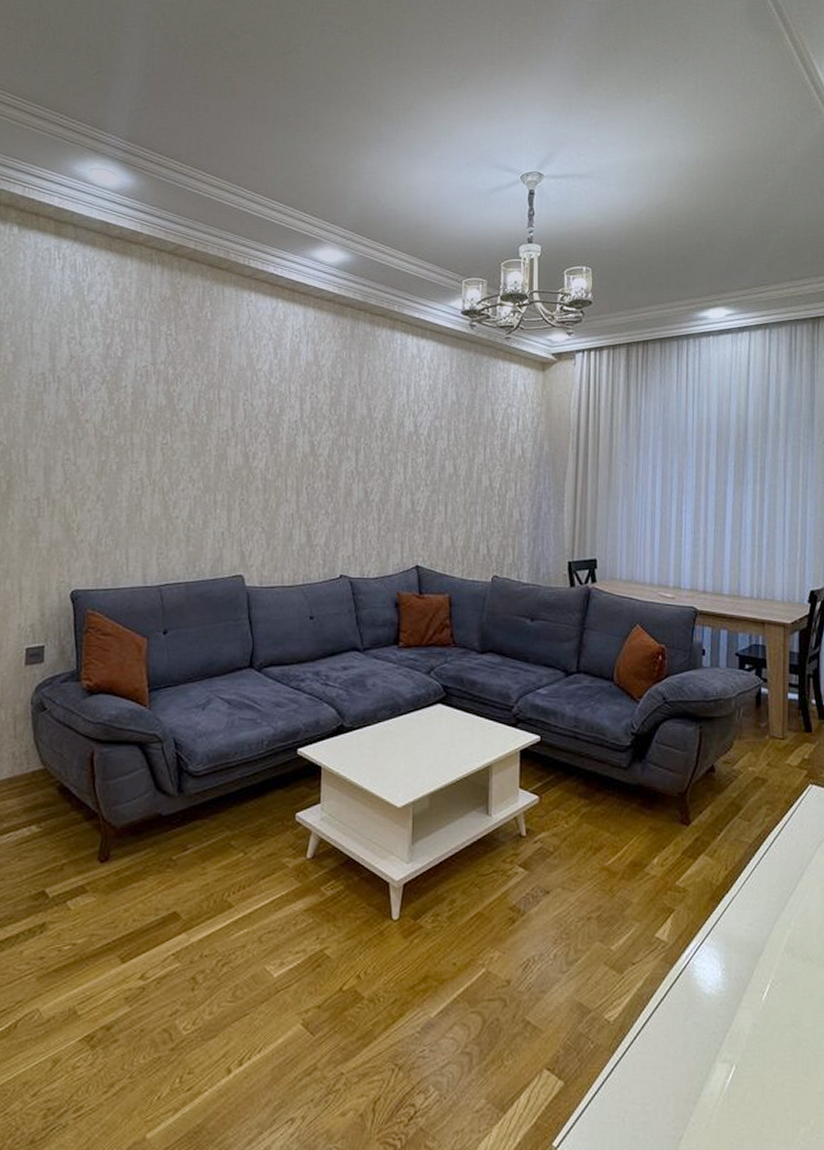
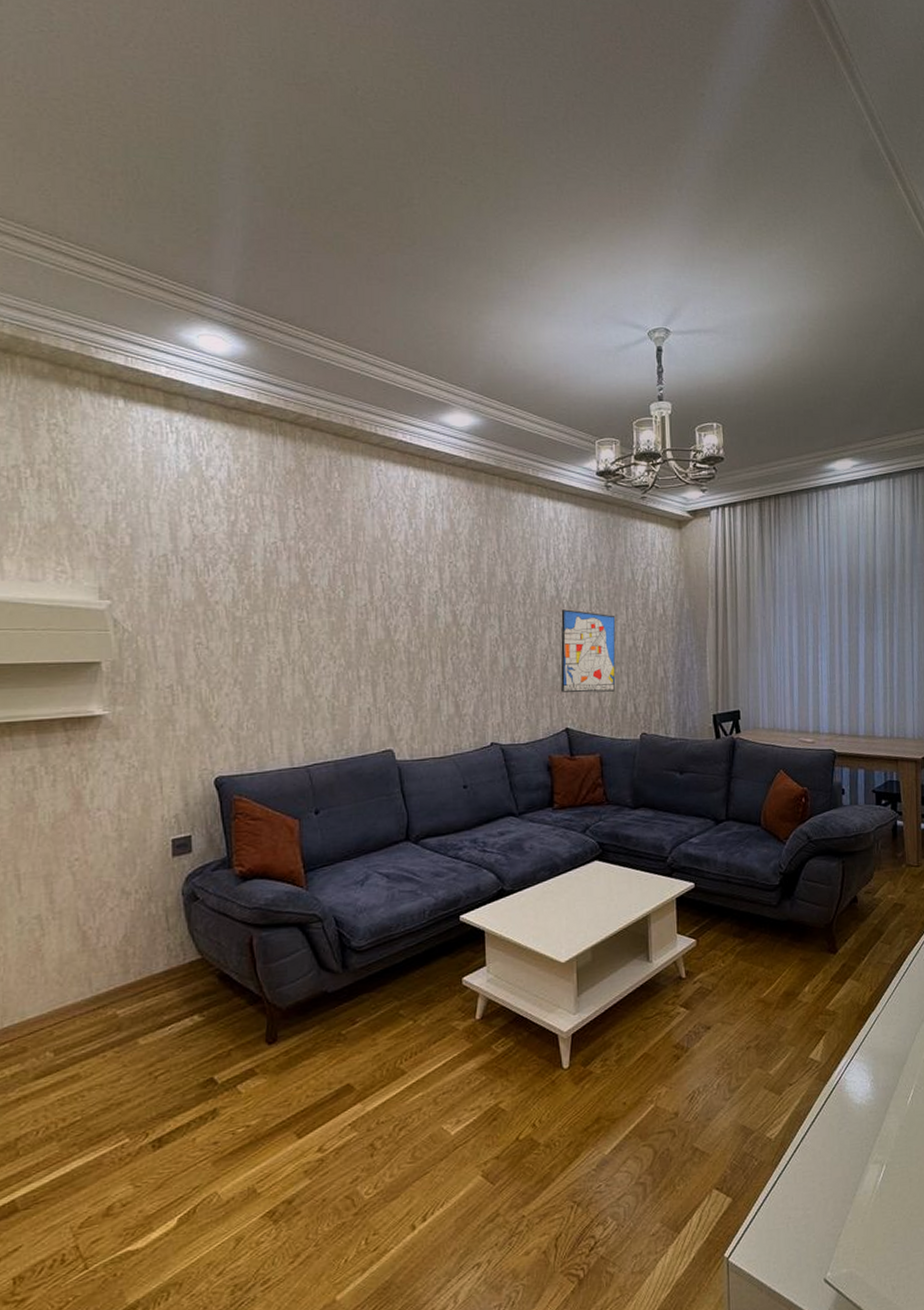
wall art: none [414,446,473,531] -> present [561,609,616,693]

